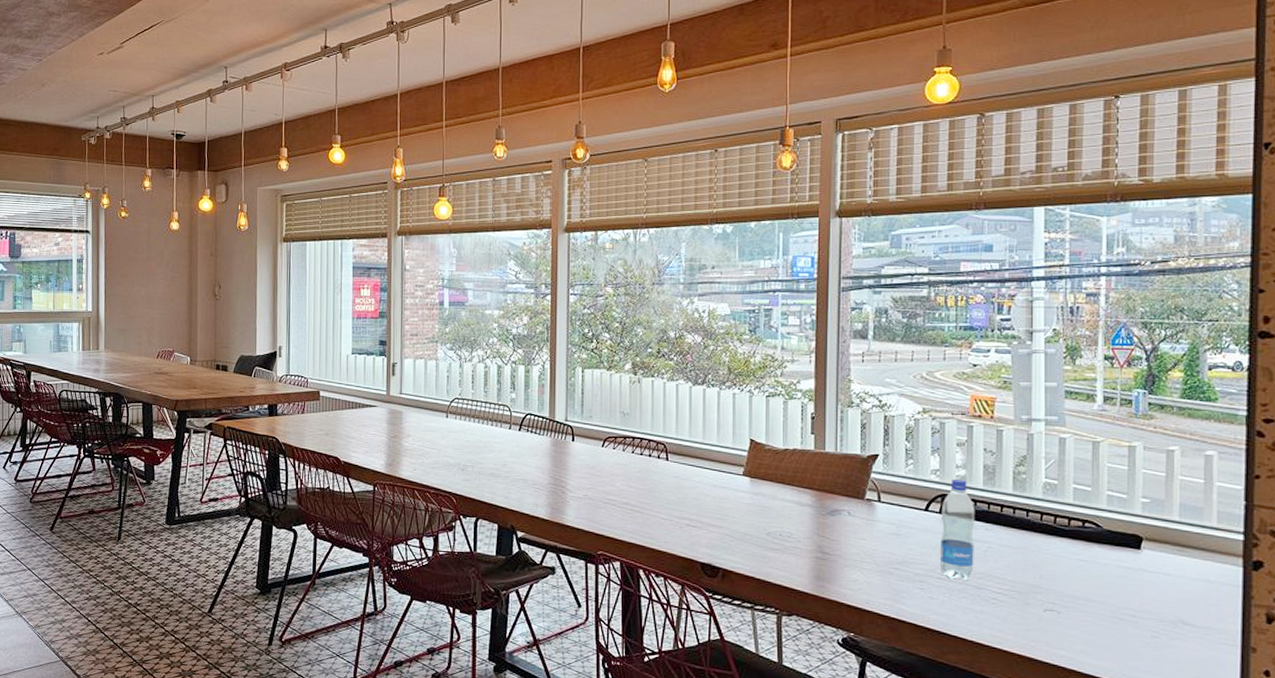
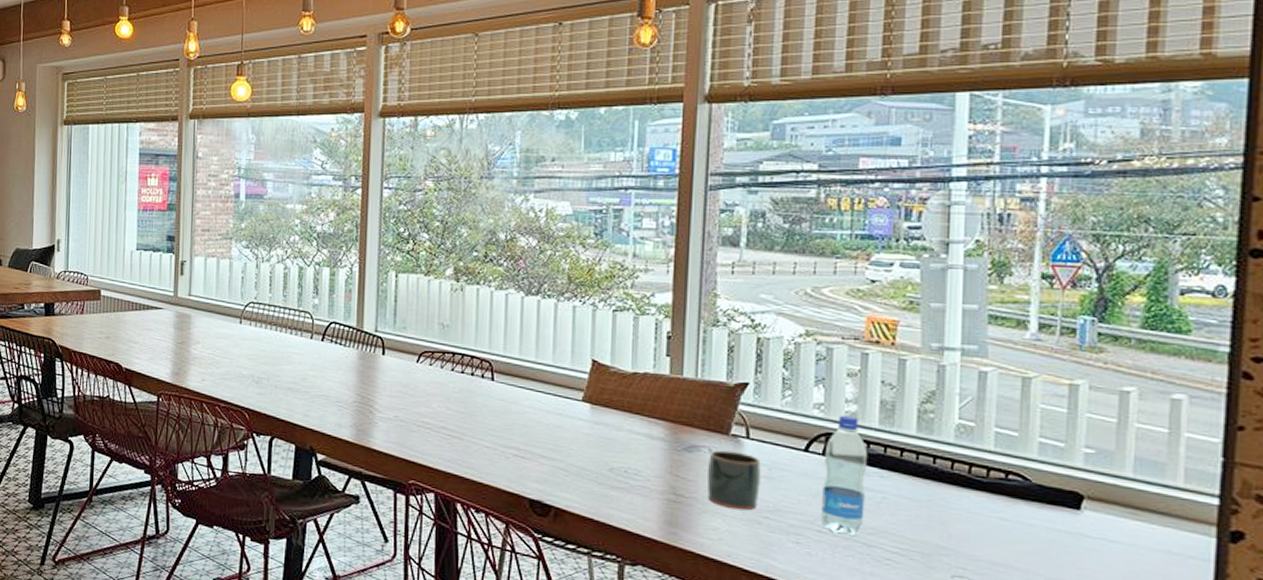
mug: none [848,512,891,563] -> present [707,450,761,510]

